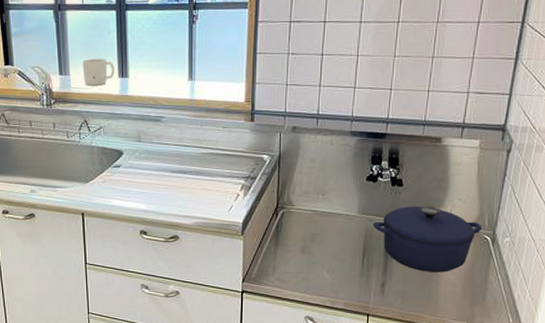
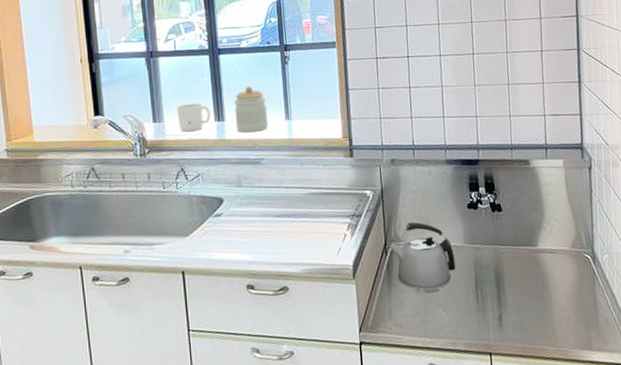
jar: none [139,44,171,91] -> present [234,86,268,133]
kettle: none [279,188,346,254] -> present [387,222,456,292]
cooking pot: present [374,206,483,272] -> none [481,229,582,300]

